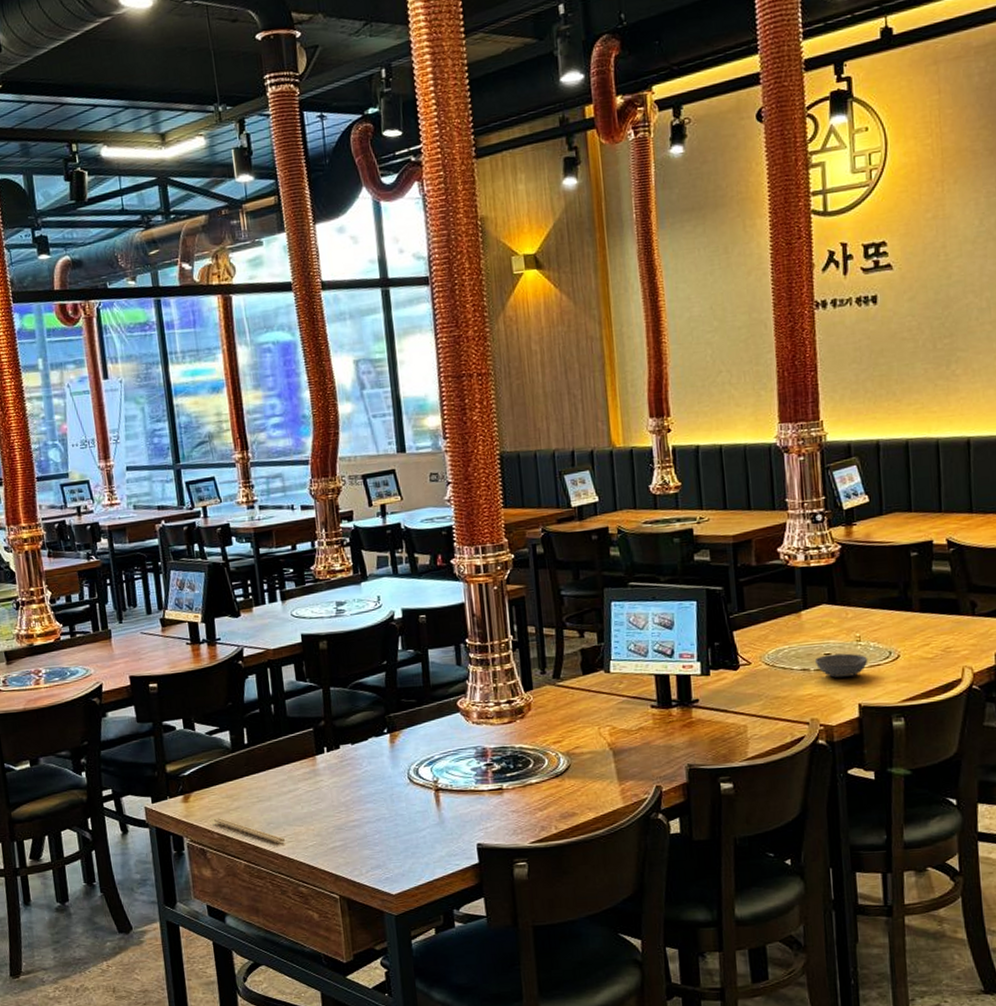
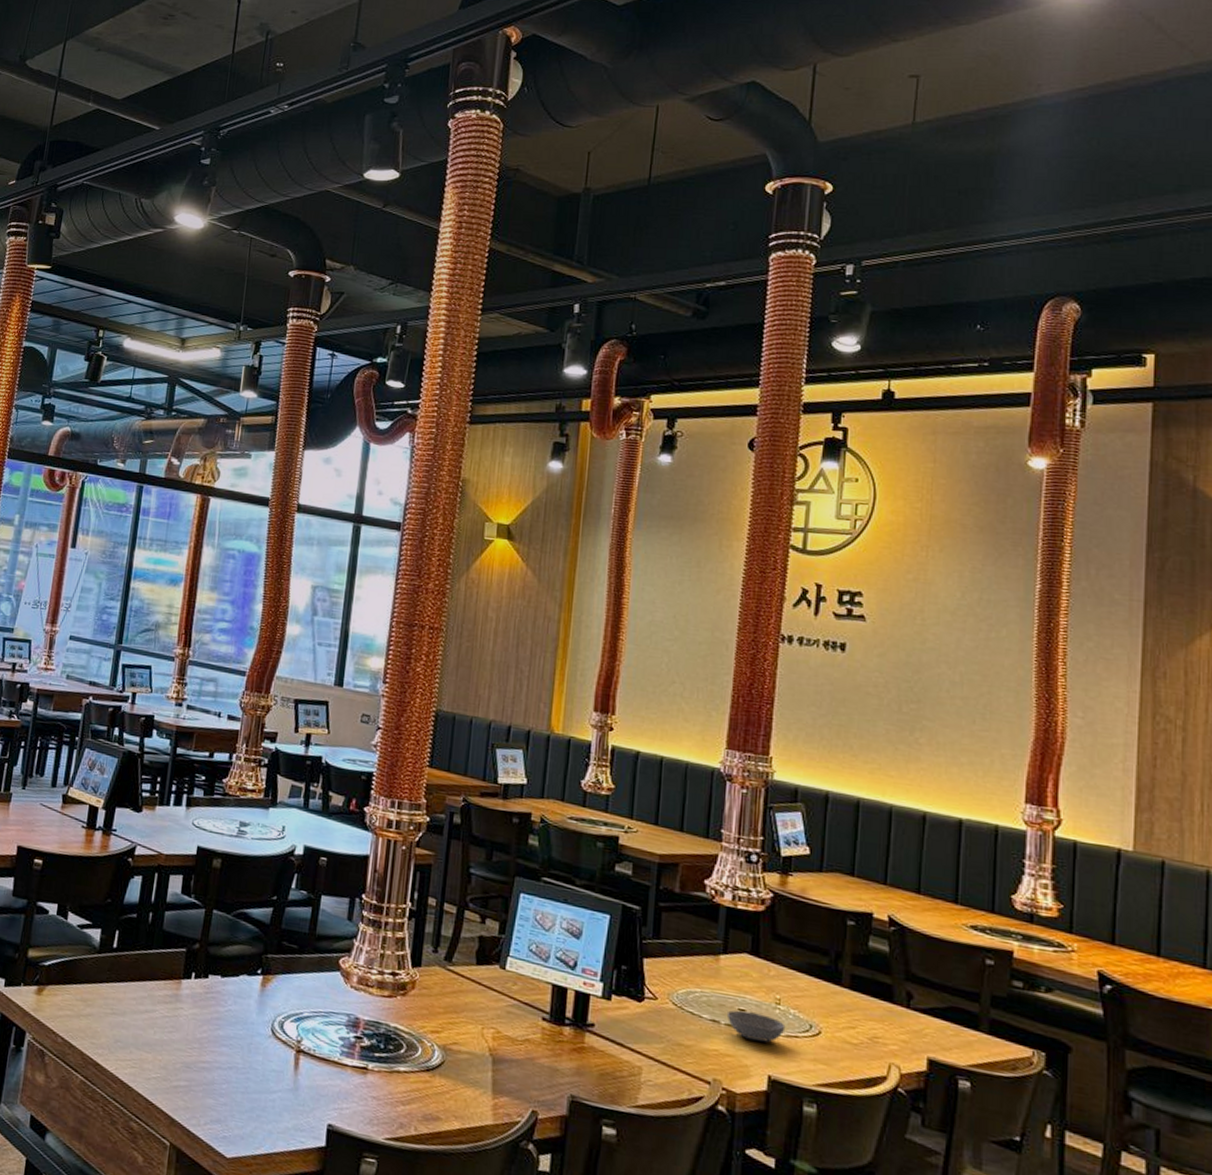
chopsticks: present [213,818,285,844] -> none [61,1020,129,1067]

